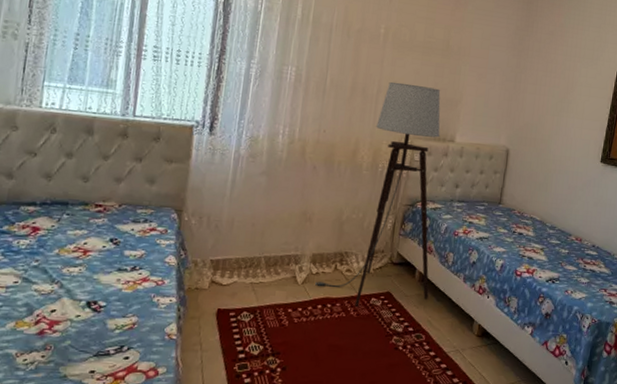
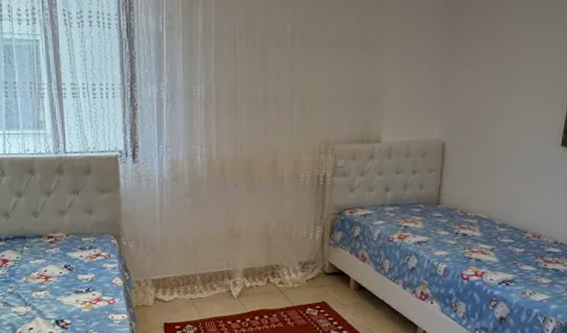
floor lamp: present [315,81,441,307] -> none [250,85,366,317]

